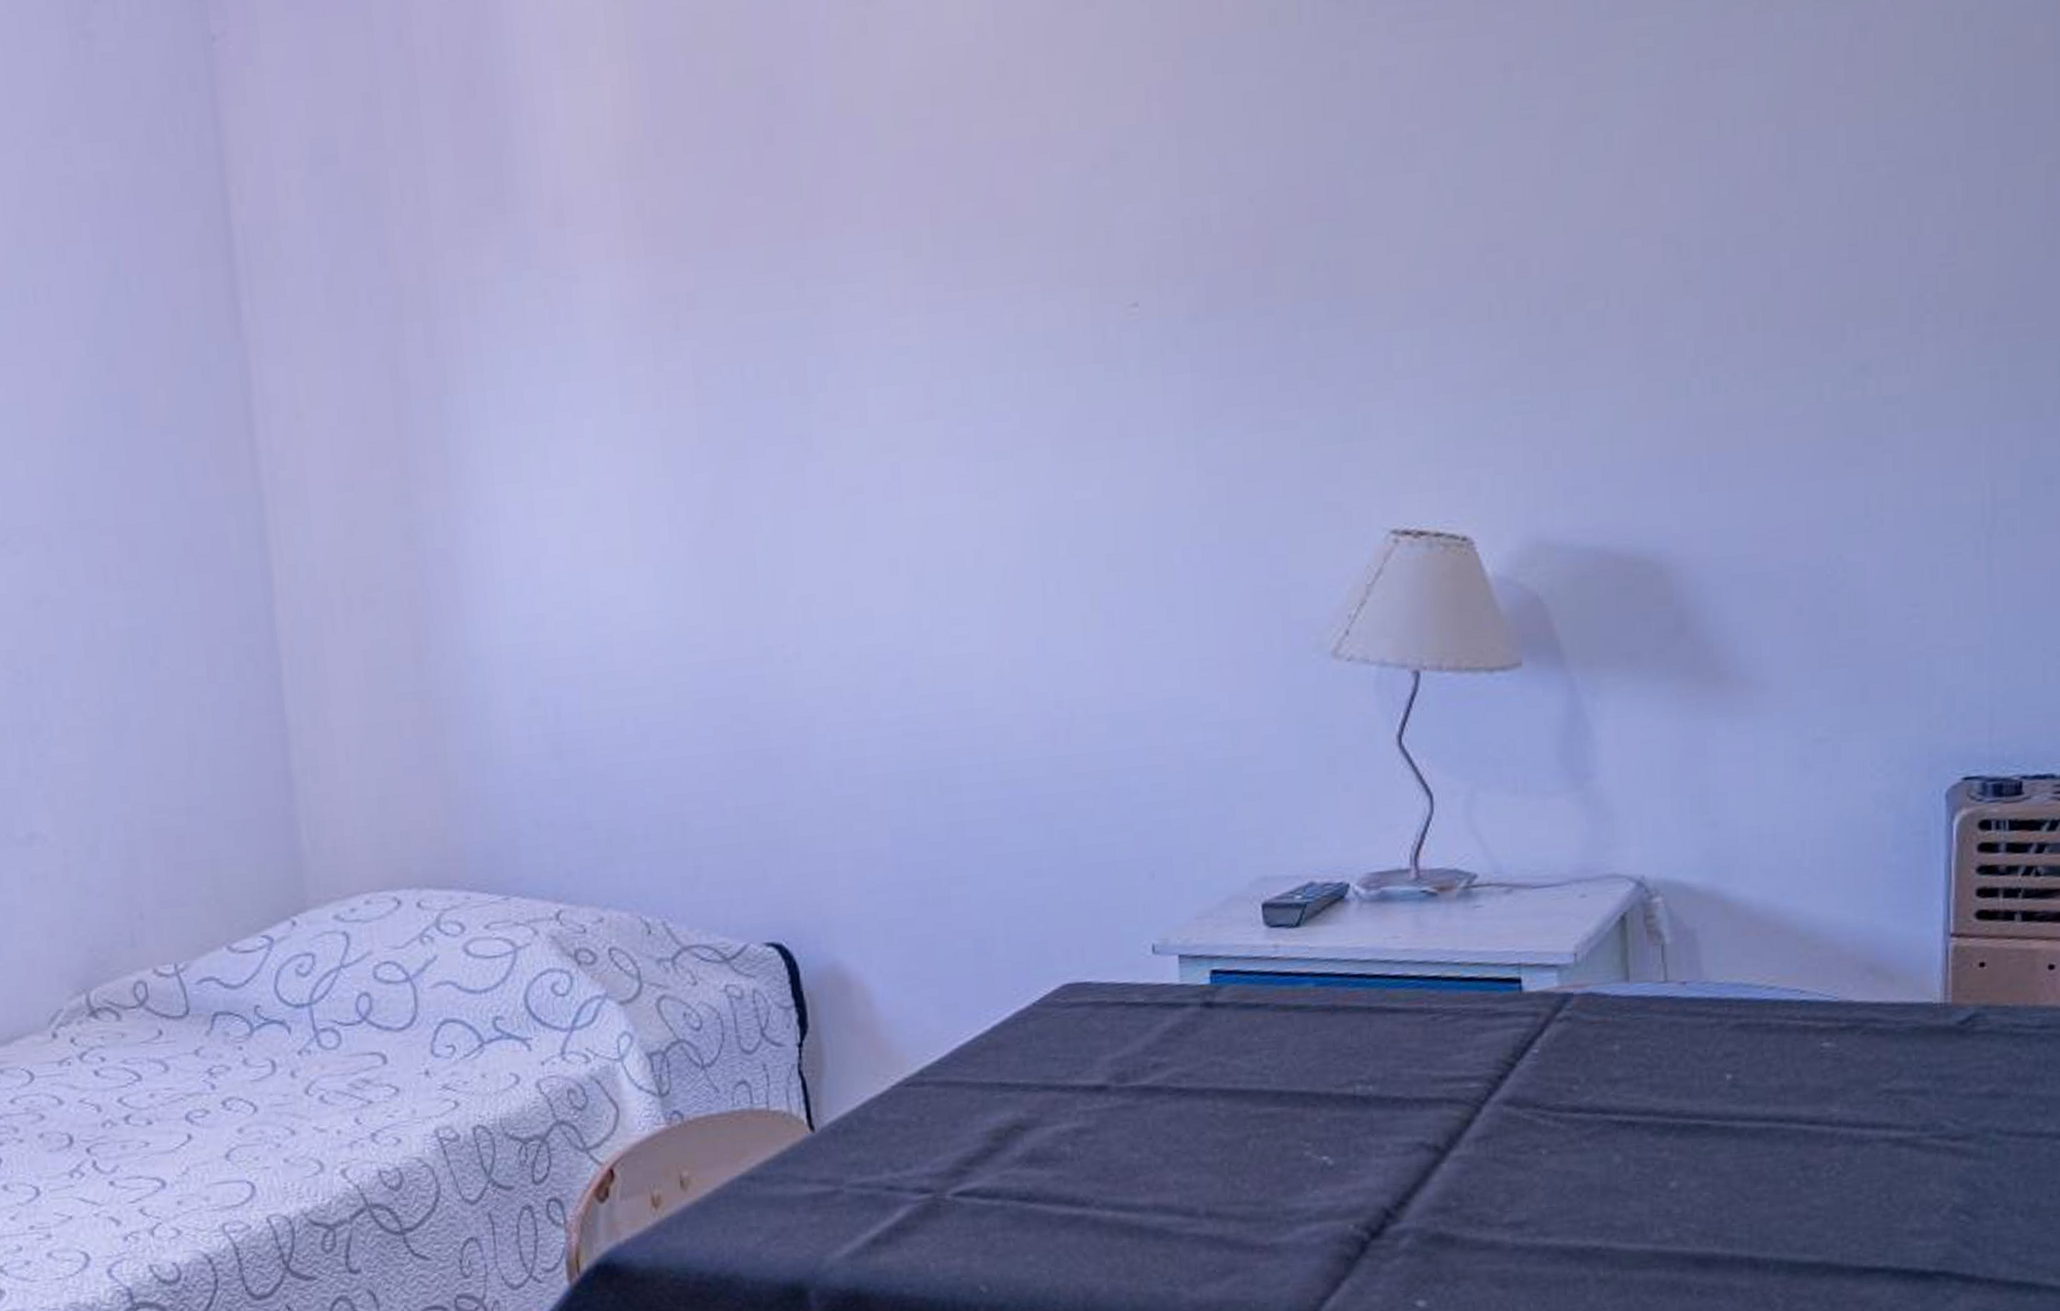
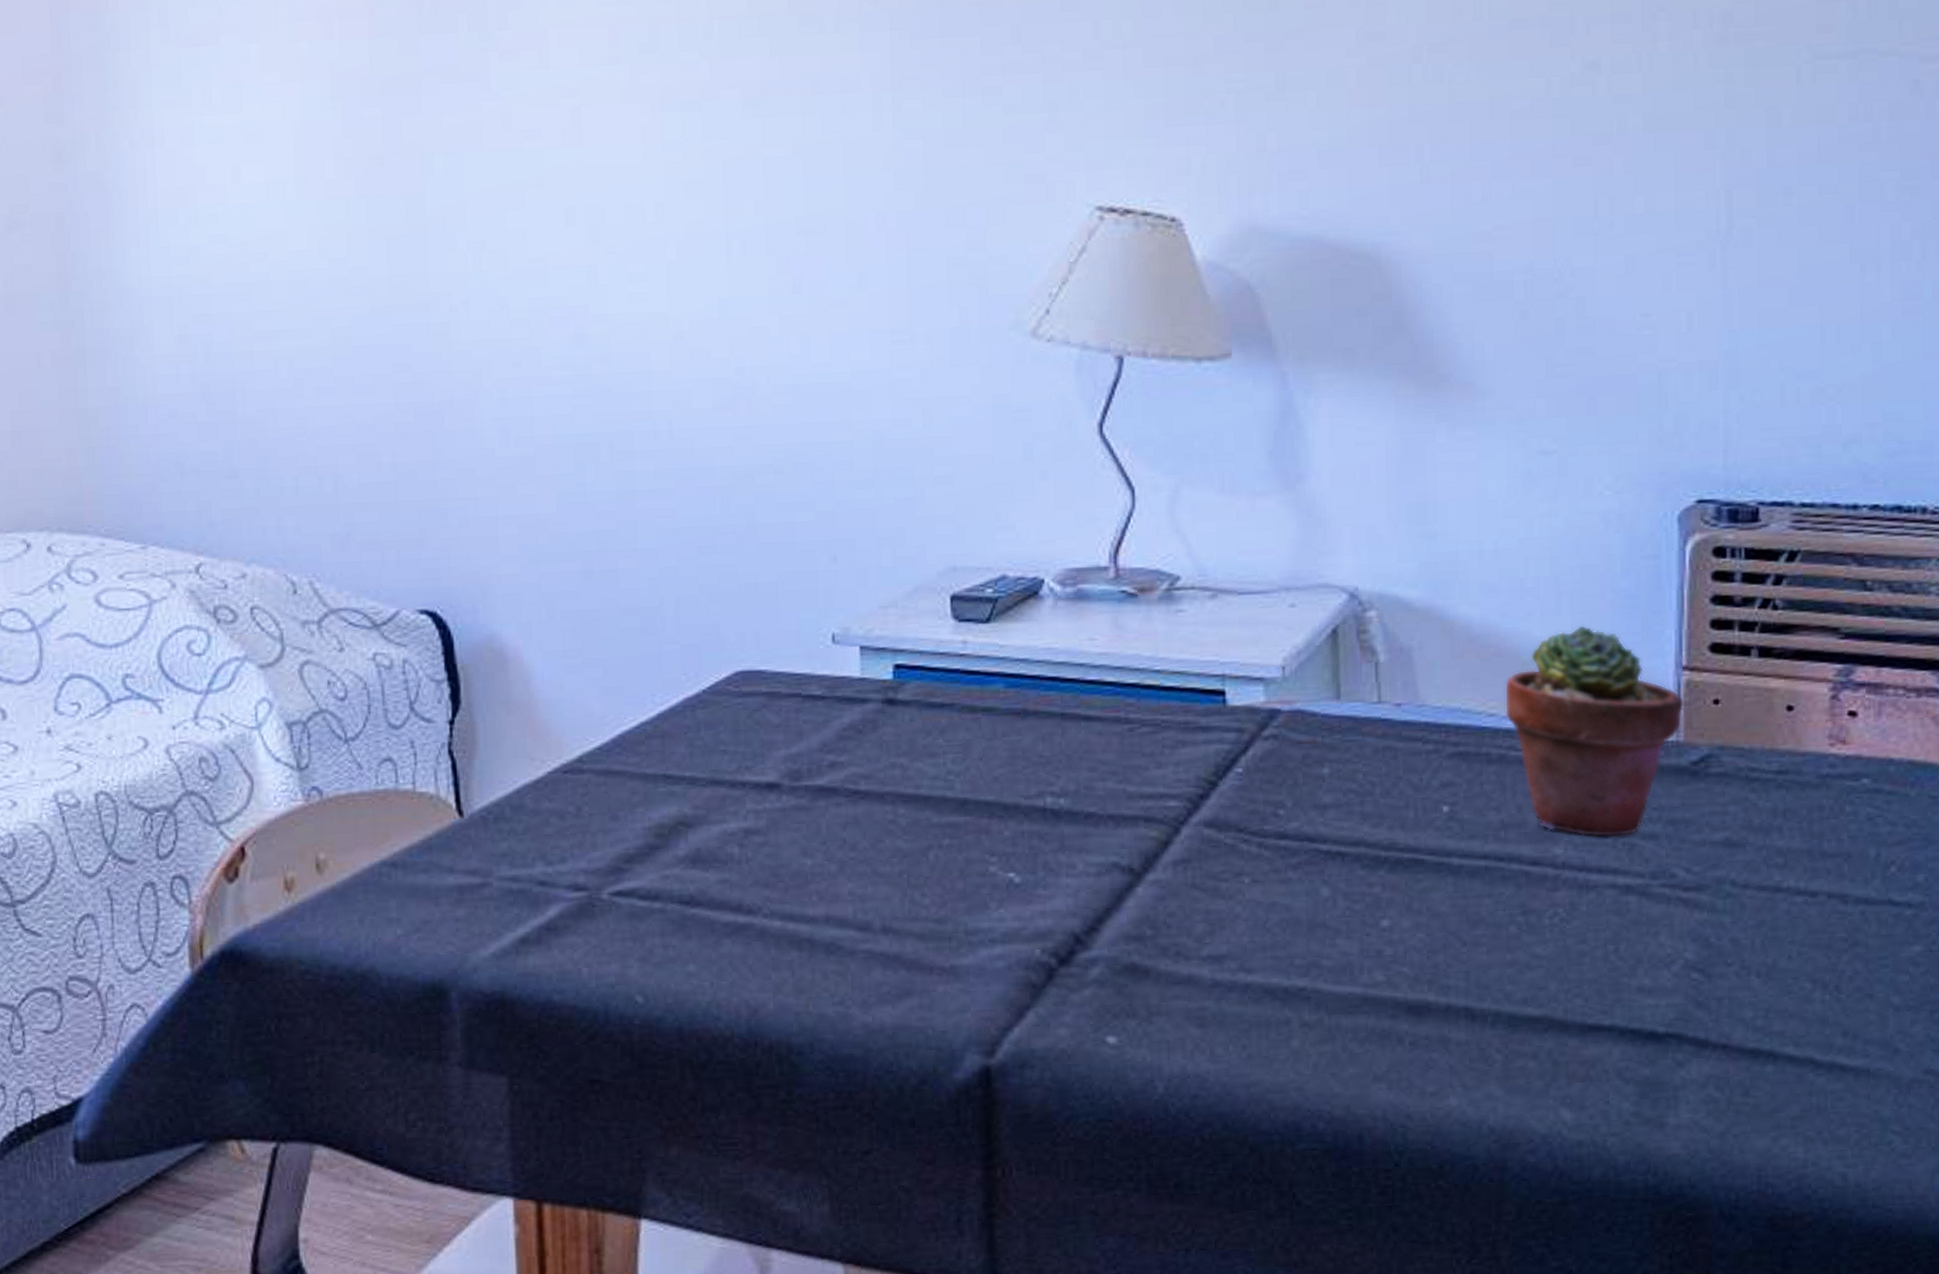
potted succulent: none [1782,900,1952,1096] -> present [1504,625,1685,838]

